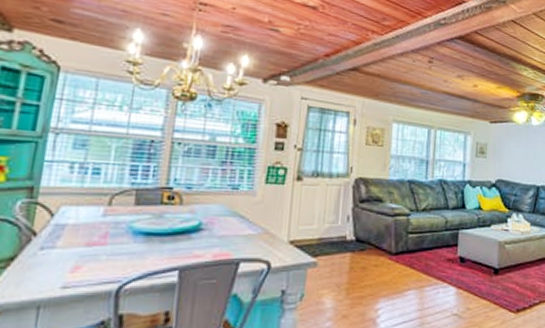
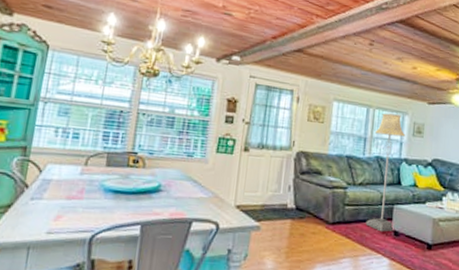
floor lamp: none [430,133,469,259] -> present [366,113,406,232]

